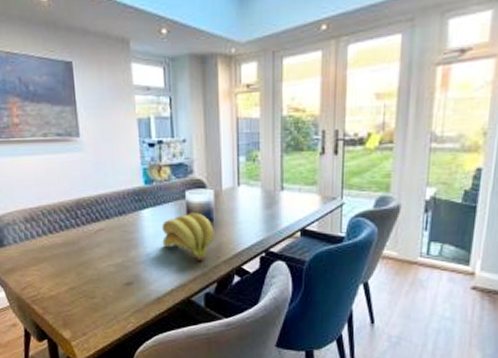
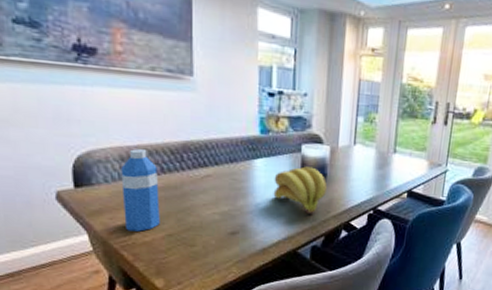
water bottle: none [26,210,63,286] -> present [121,149,160,232]

